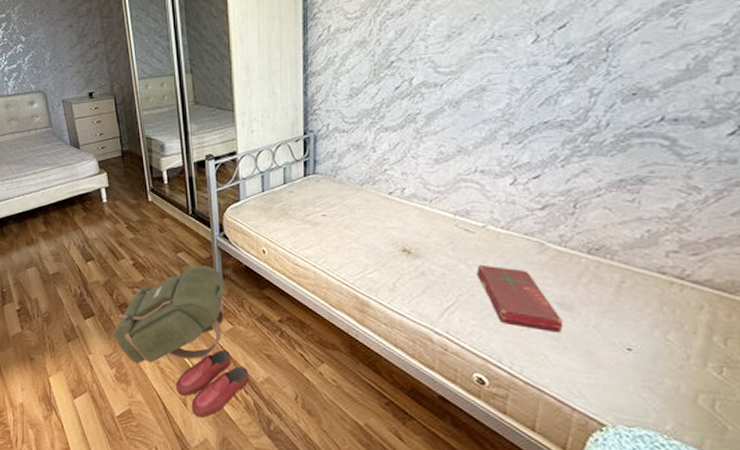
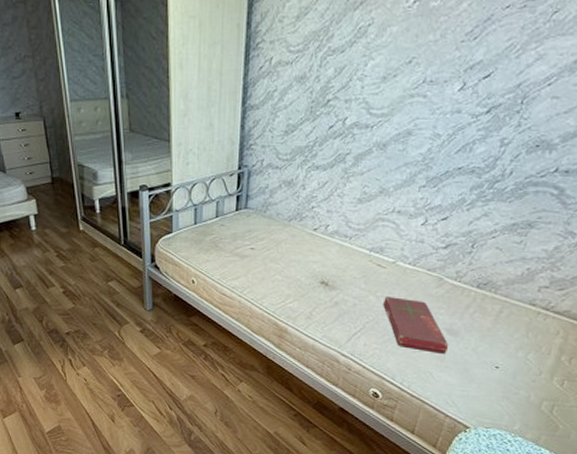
backpack: present [112,265,225,363] -> none [42,293,154,385]
slippers: present [175,349,249,417] -> none [104,371,174,431]

